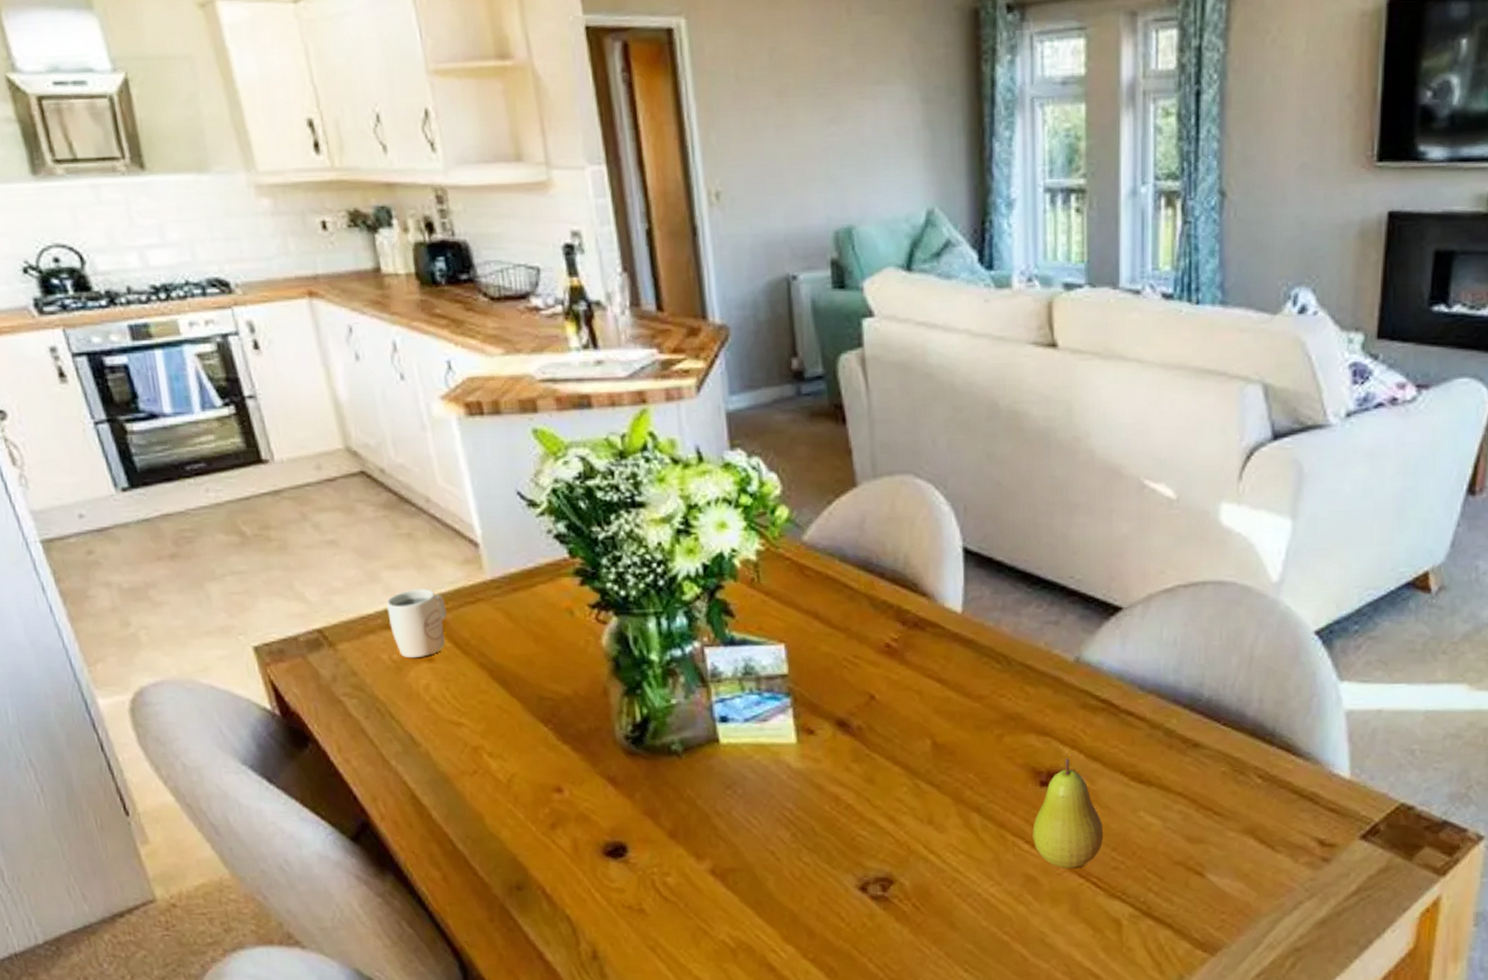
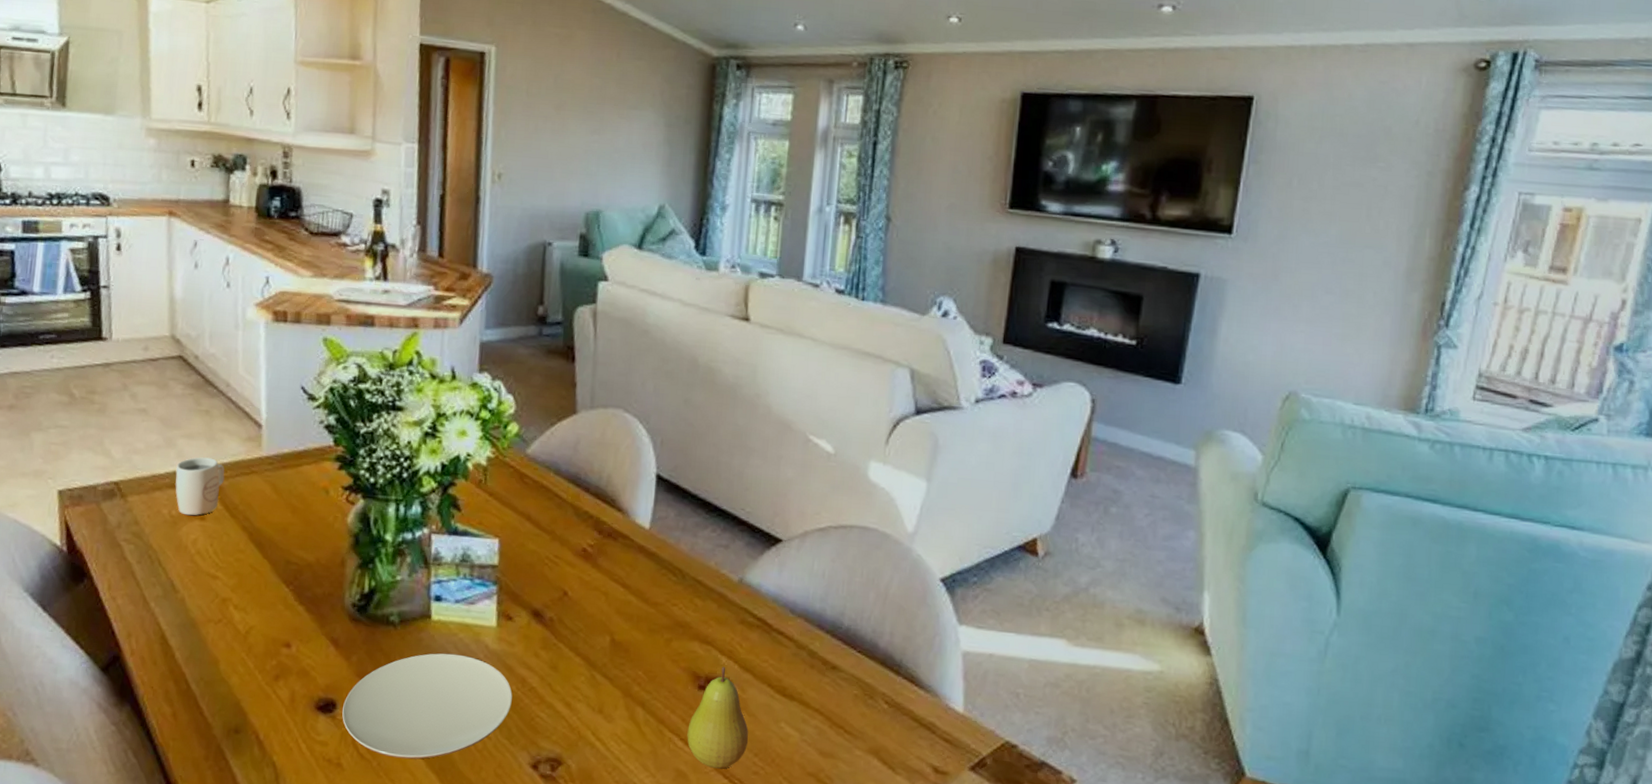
plate: none [634,778,827,897] -> present [342,653,513,760]

